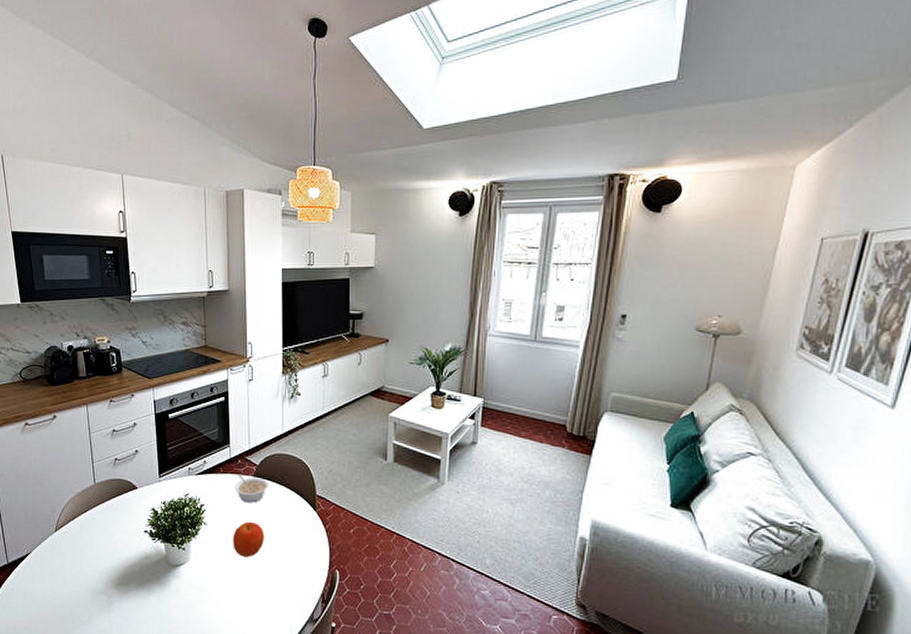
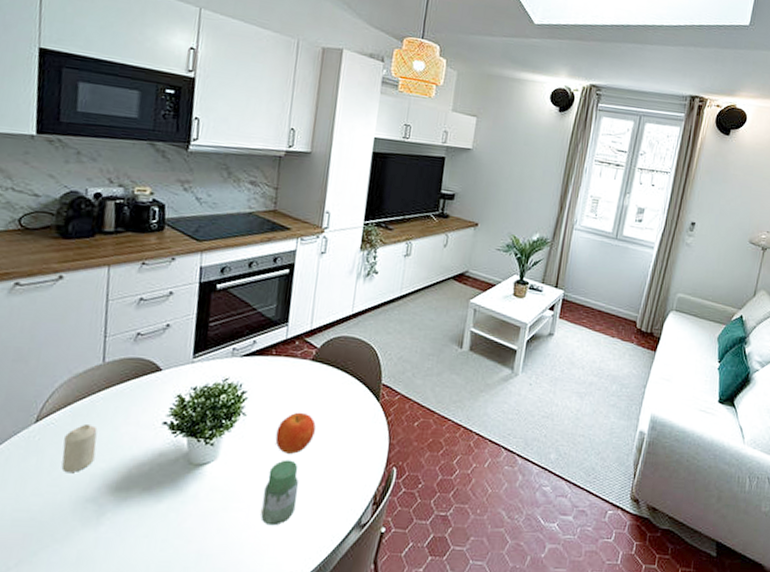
candle: none [77,532,100,571] -> present [61,423,98,473]
jar: none [230,562,257,618] -> present [261,460,298,526]
legume: present [234,474,268,503] -> none [286,357,328,391]

